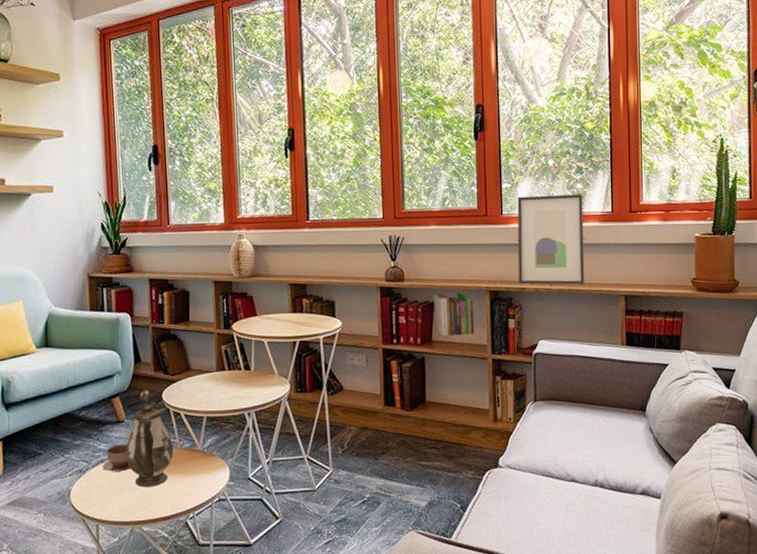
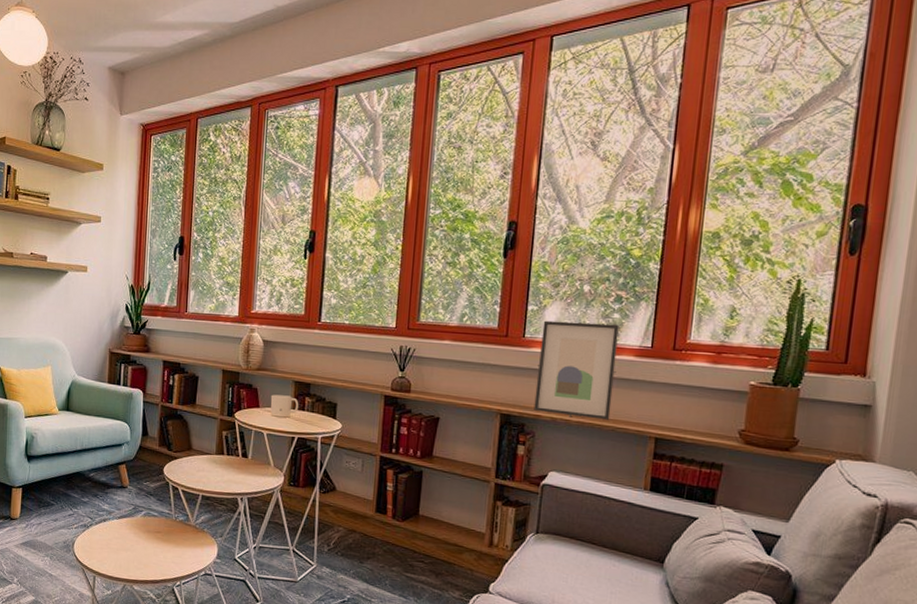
teacup: present [102,444,131,472] -> none [104,507,129,532]
teapot: present [125,390,173,488] -> none [125,462,169,552]
mug: none [267,299,297,323] -> present [270,394,299,418]
books: present [434,291,474,337] -> none [437,409,481,456]

